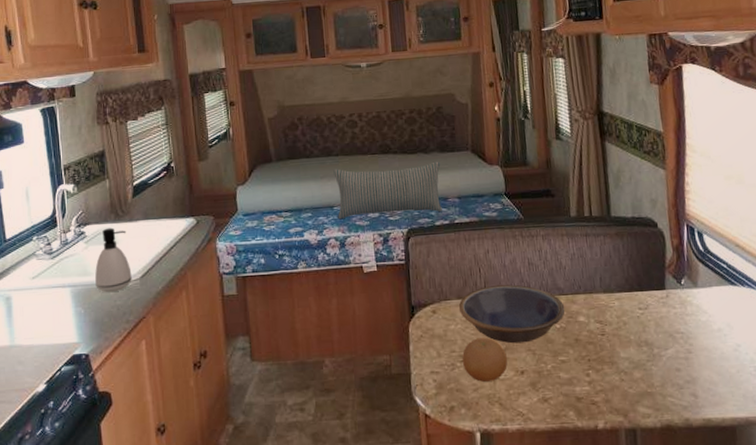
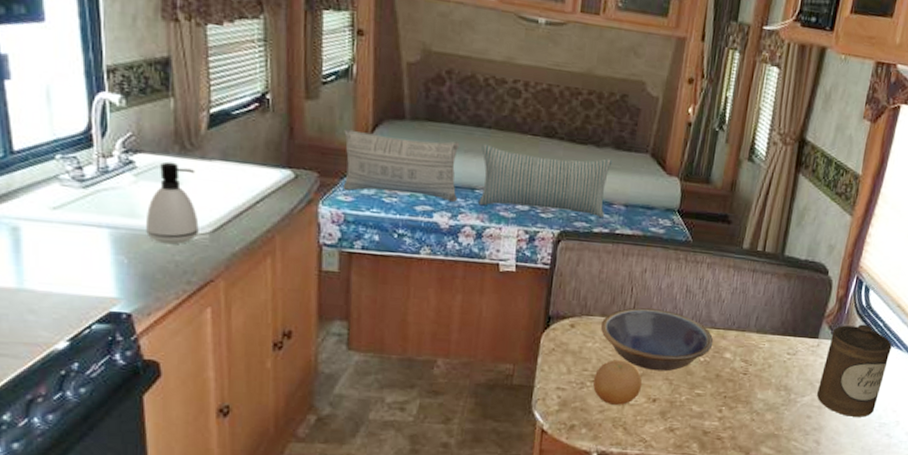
pillow: none [229,171,321,226] -> present [342,129,460,202]
canister: none [677,268,745,364] -> present [817,324,892,417]

